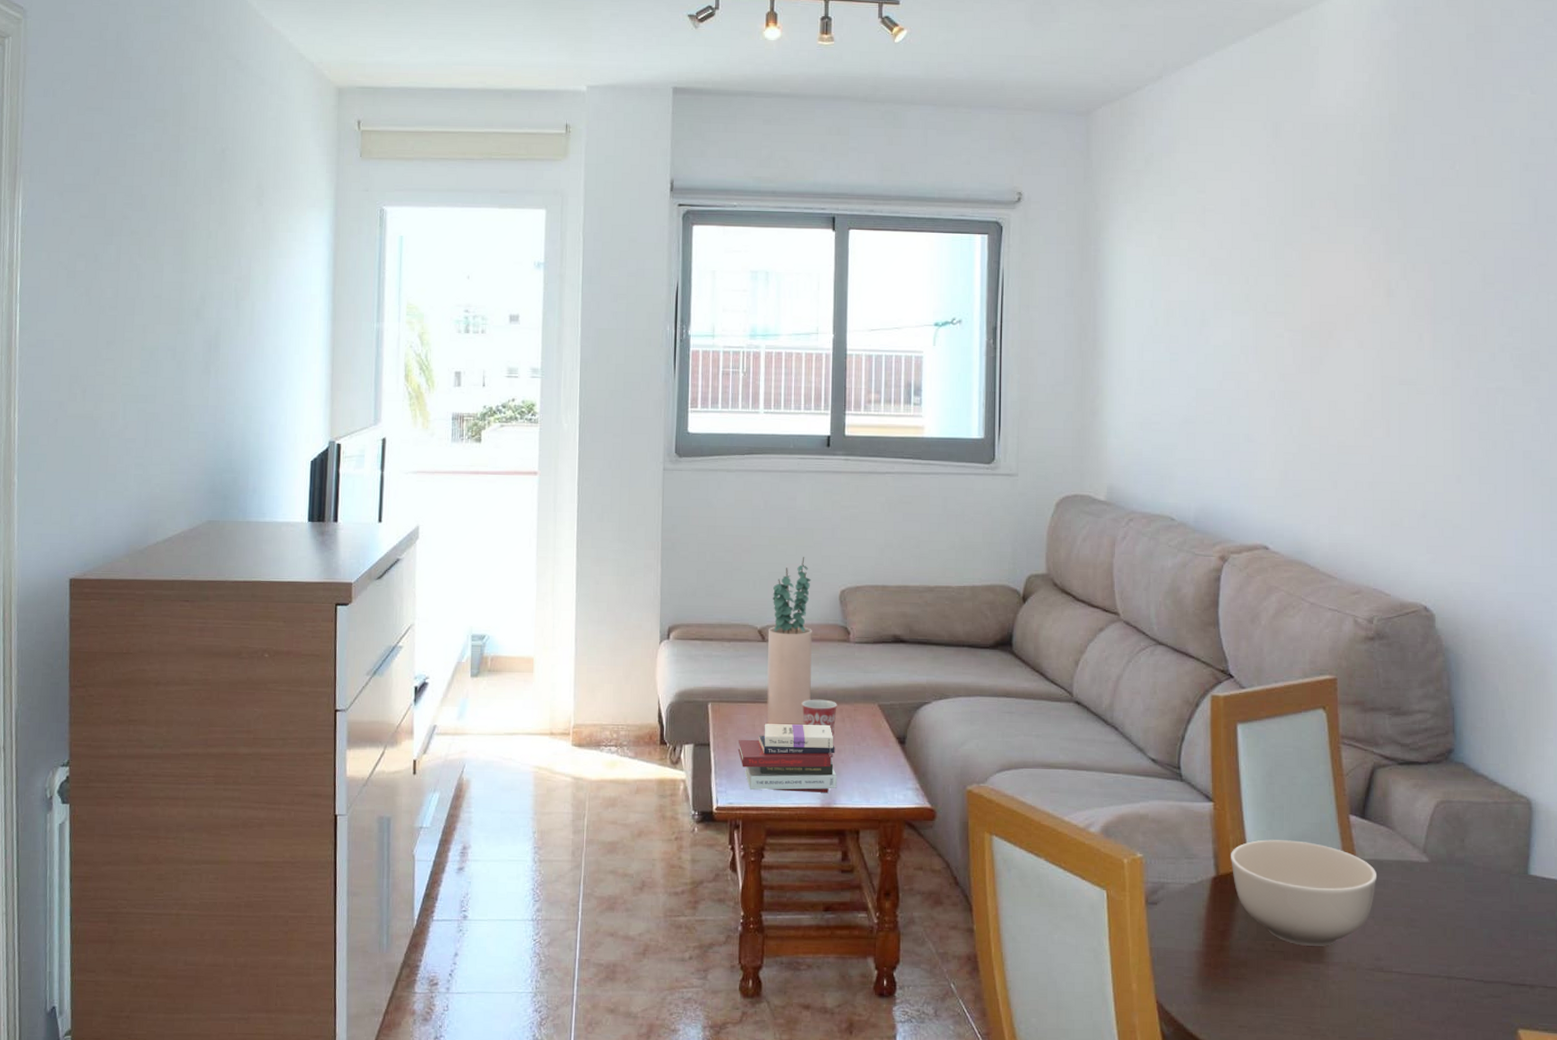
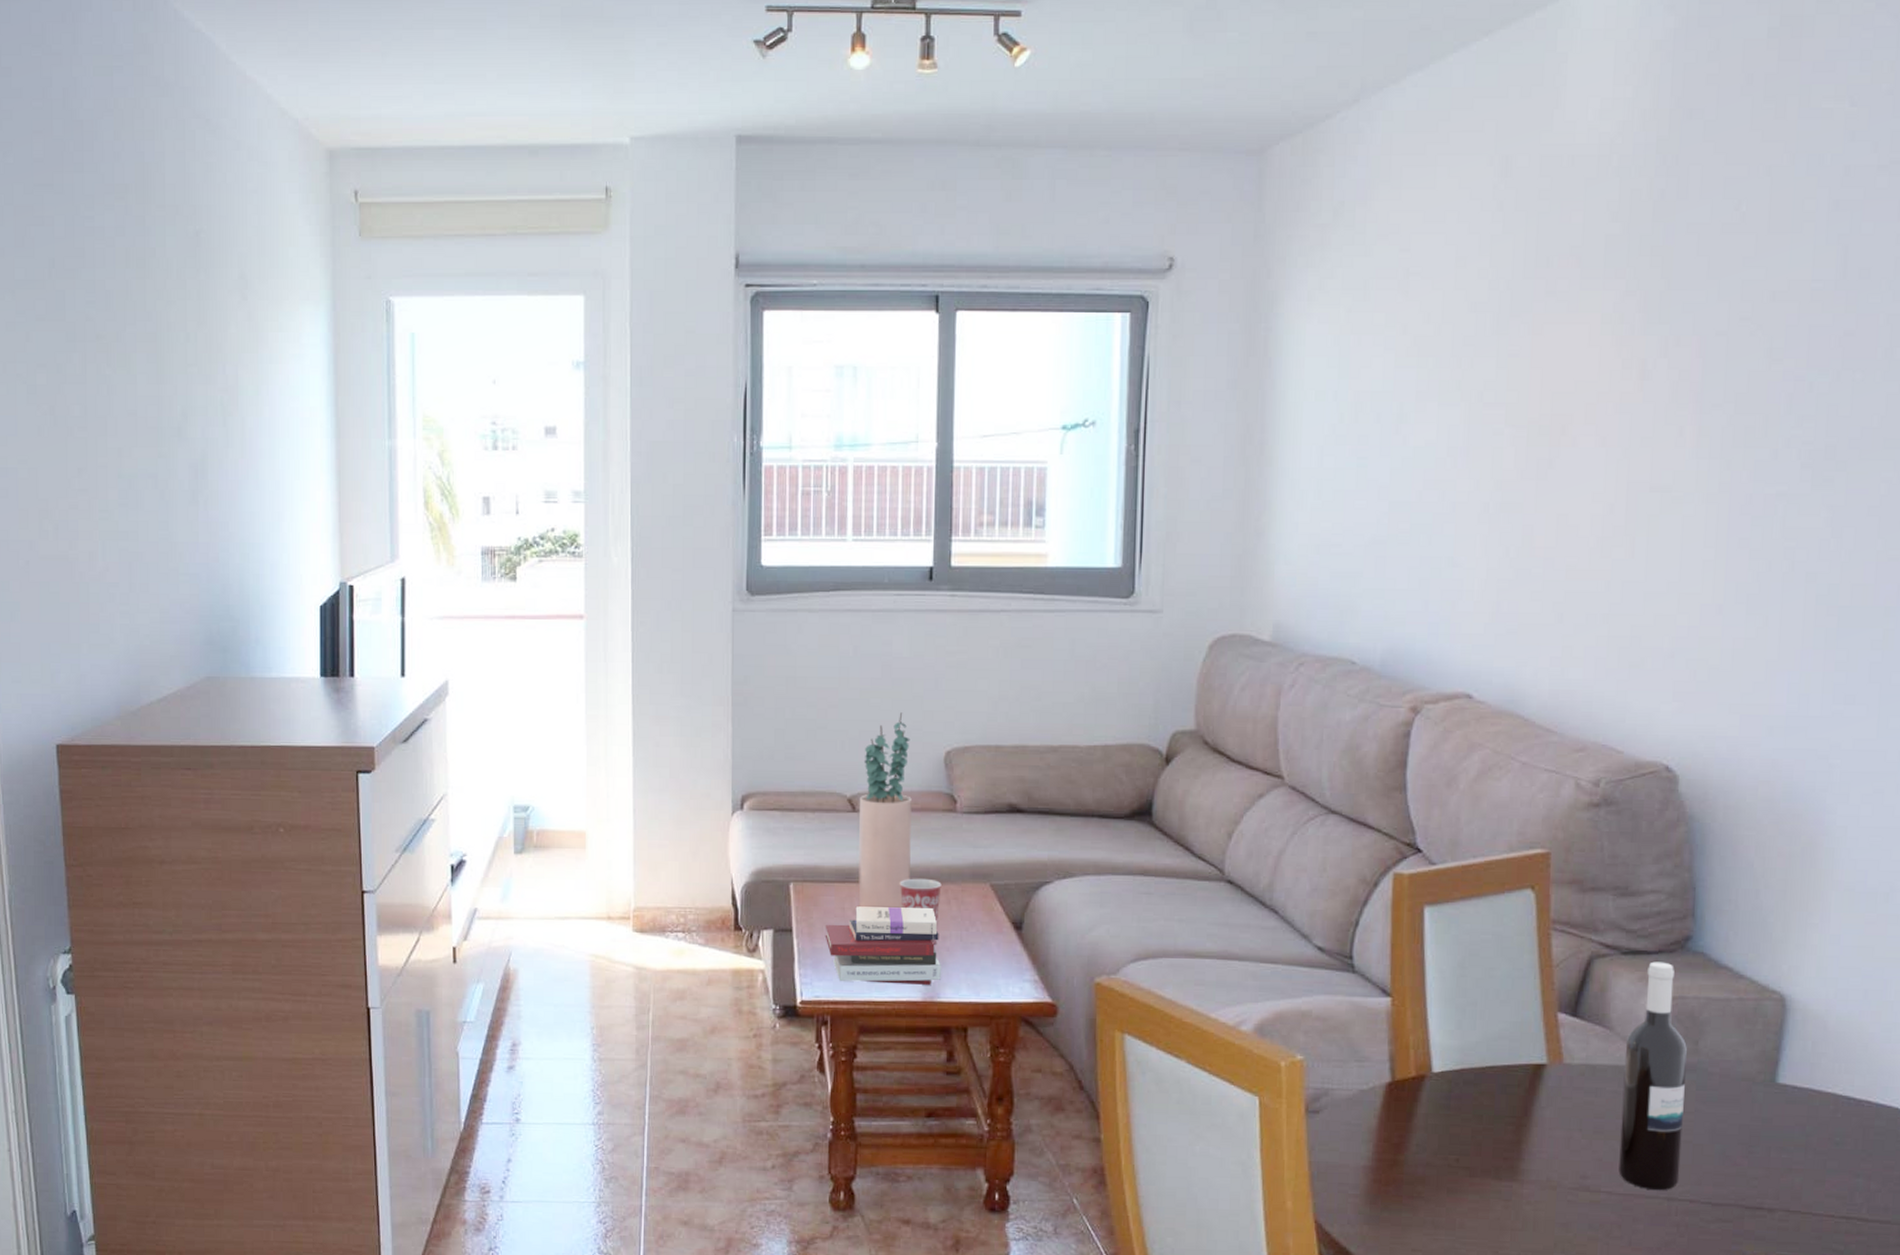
bowl: present [1230,839,1378,946] -> none [1409,1040,1589,1162]
wine bottle: none [1406,771,1456,971] -> present [1618,961,1687,1191]

